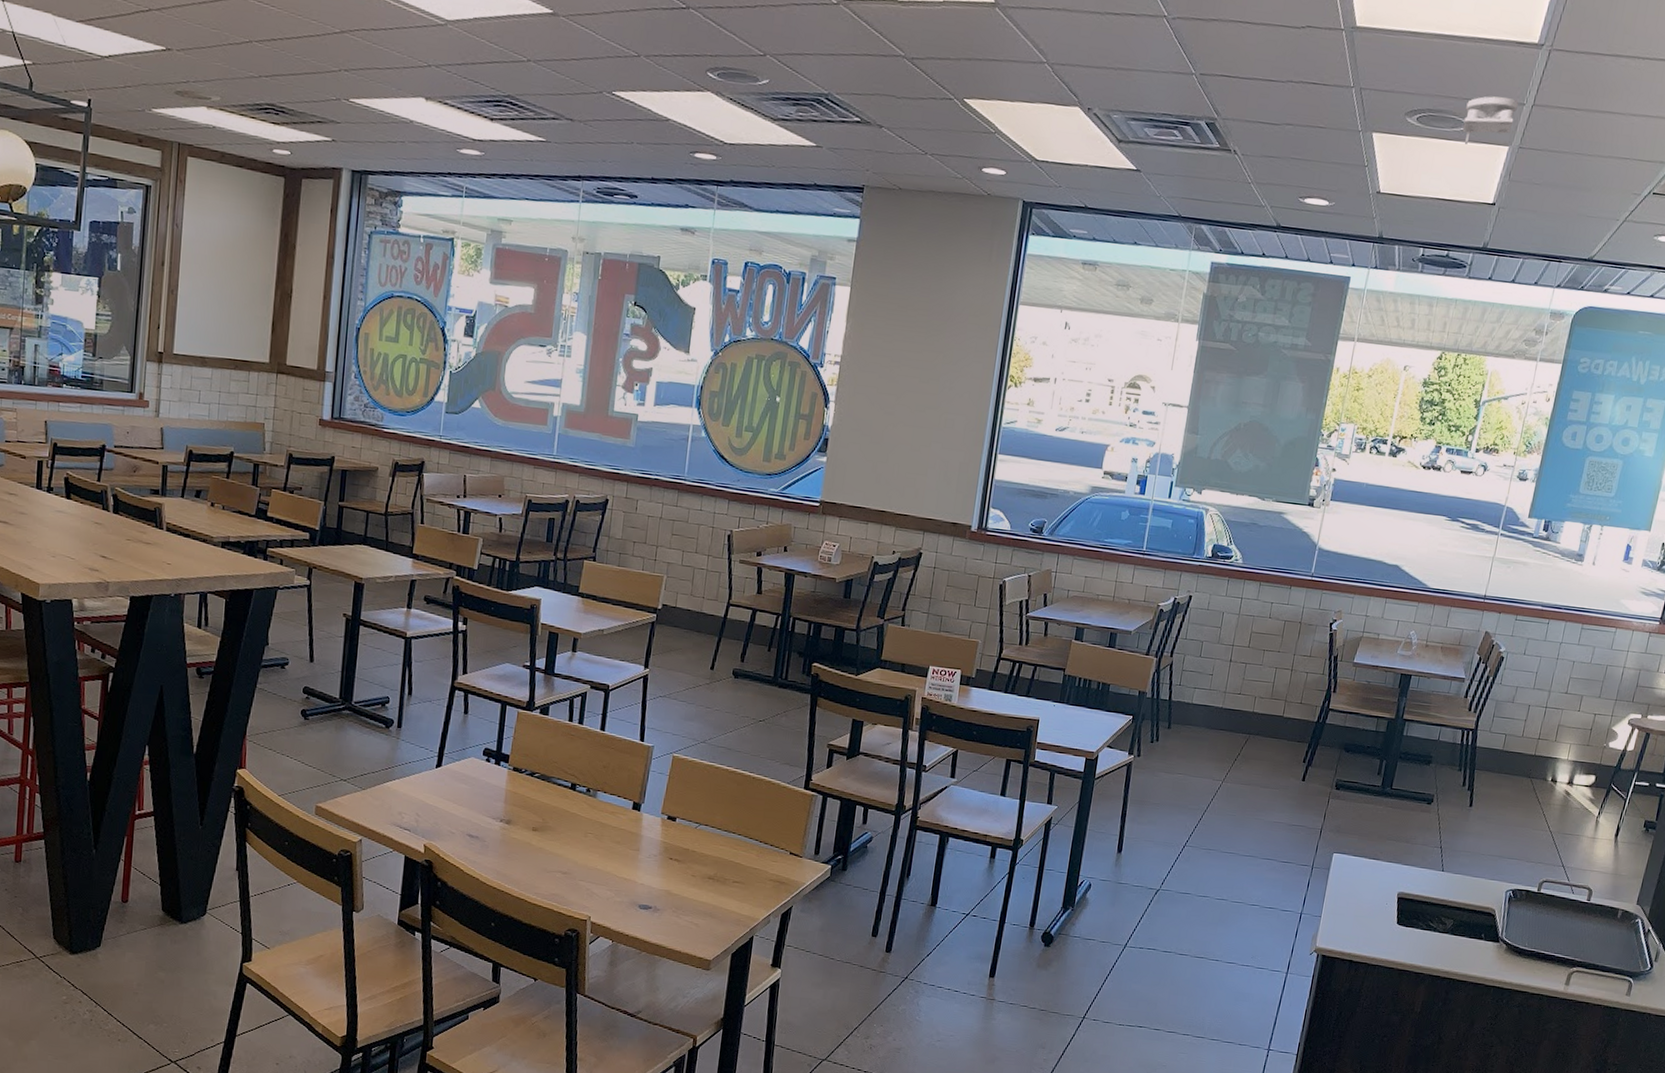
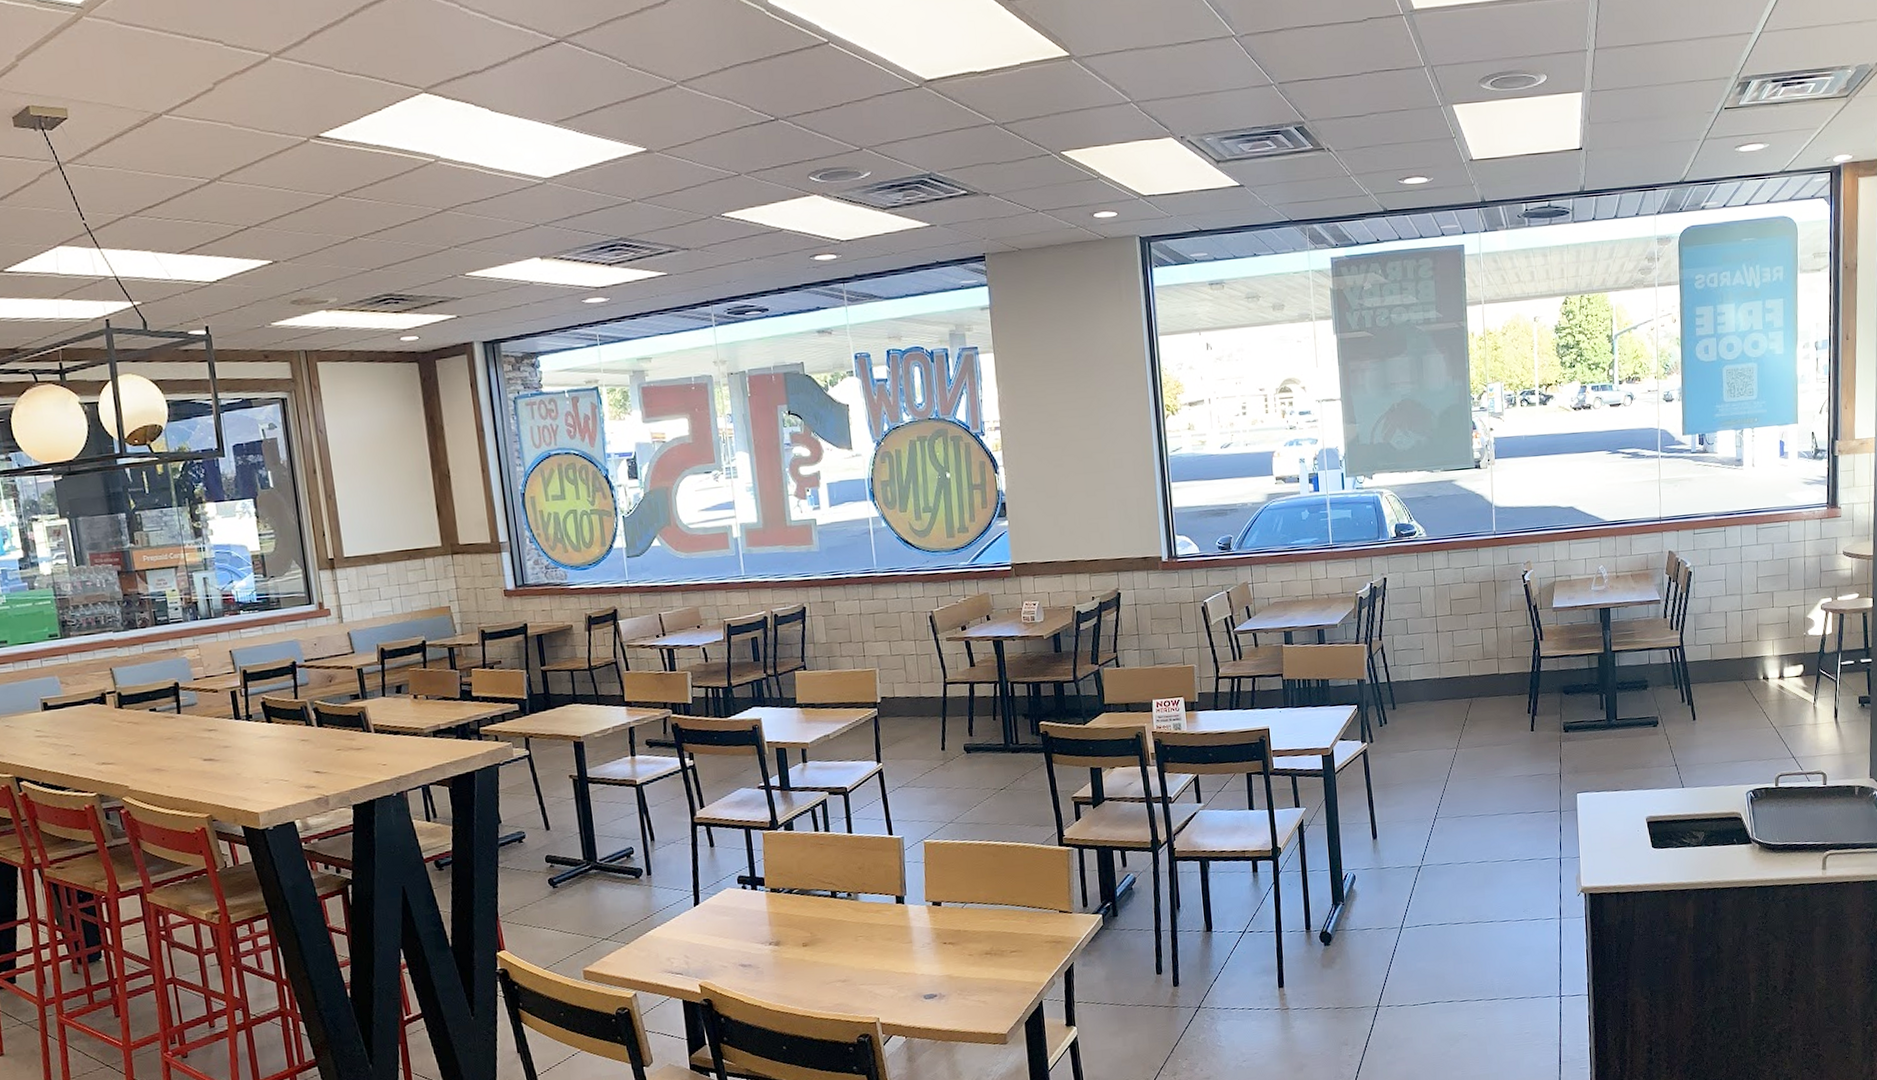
smoke detector: present [1462,96,1518,144] -> none [1533,47,1581,98]

